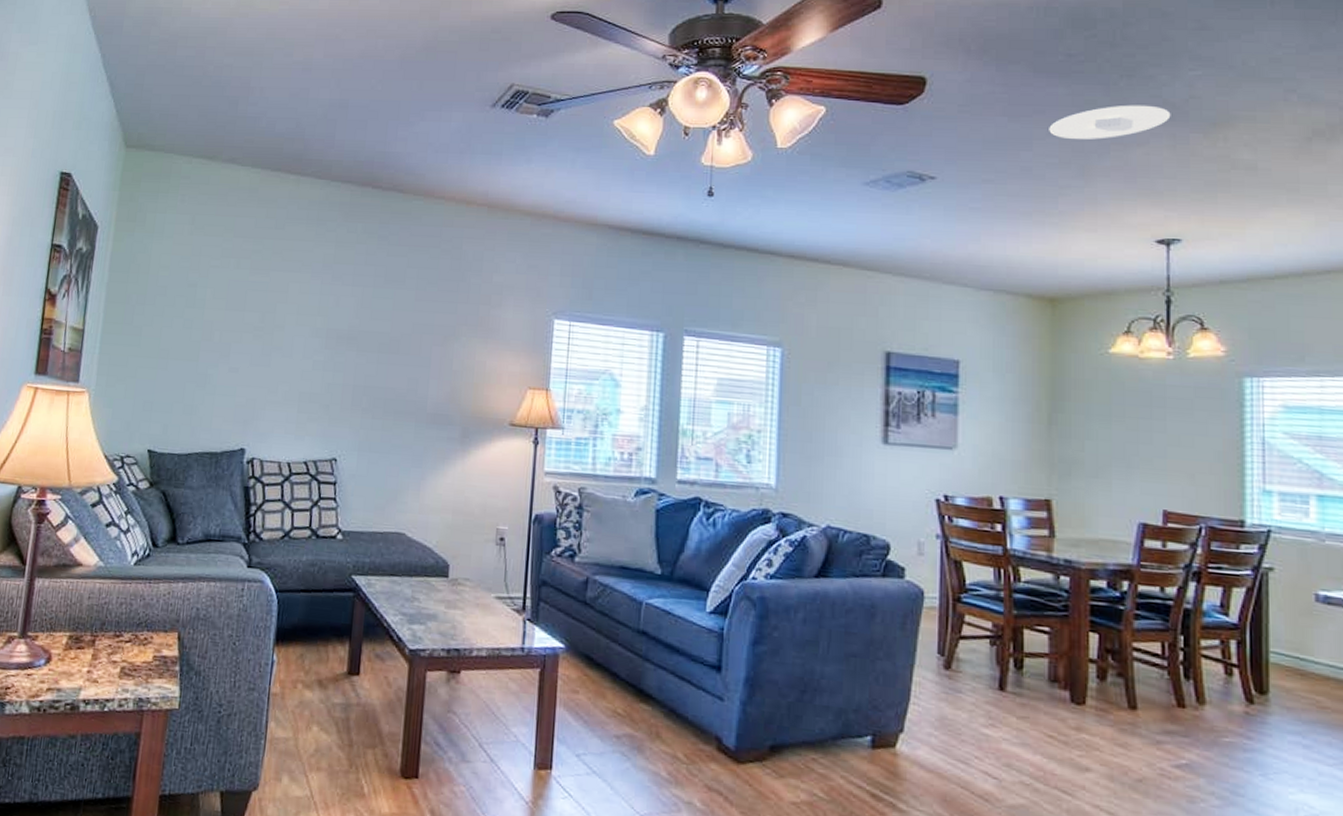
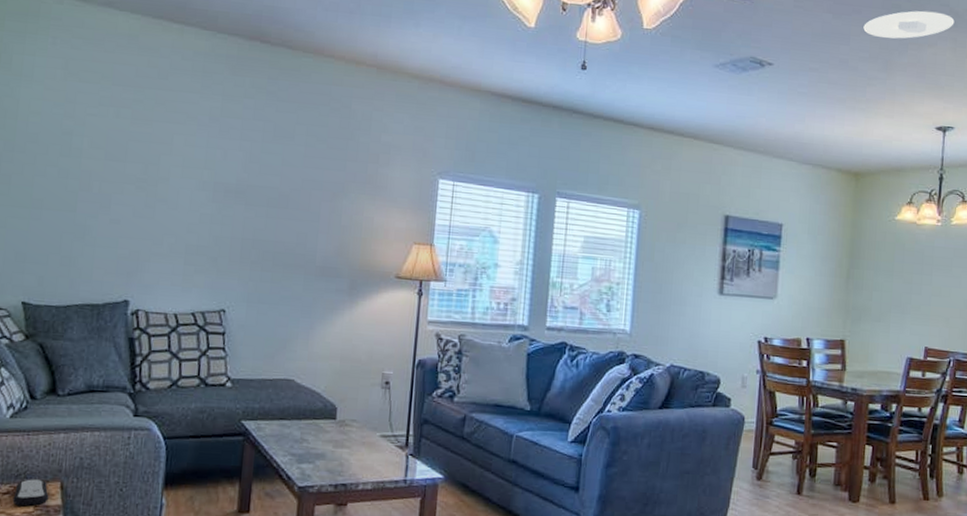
remote control: none [133,628,167,656] -> present [12,479,49,507]

